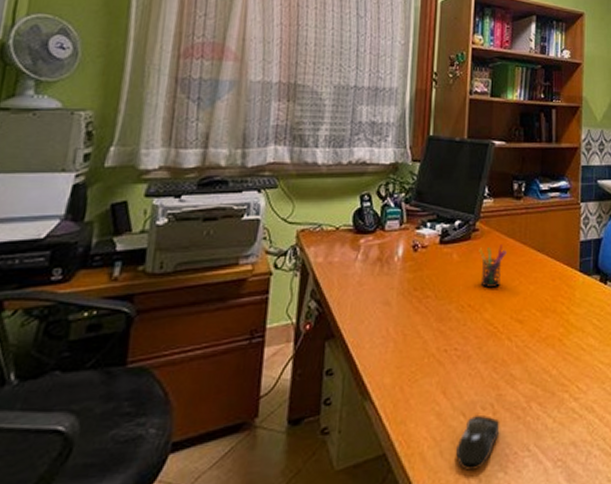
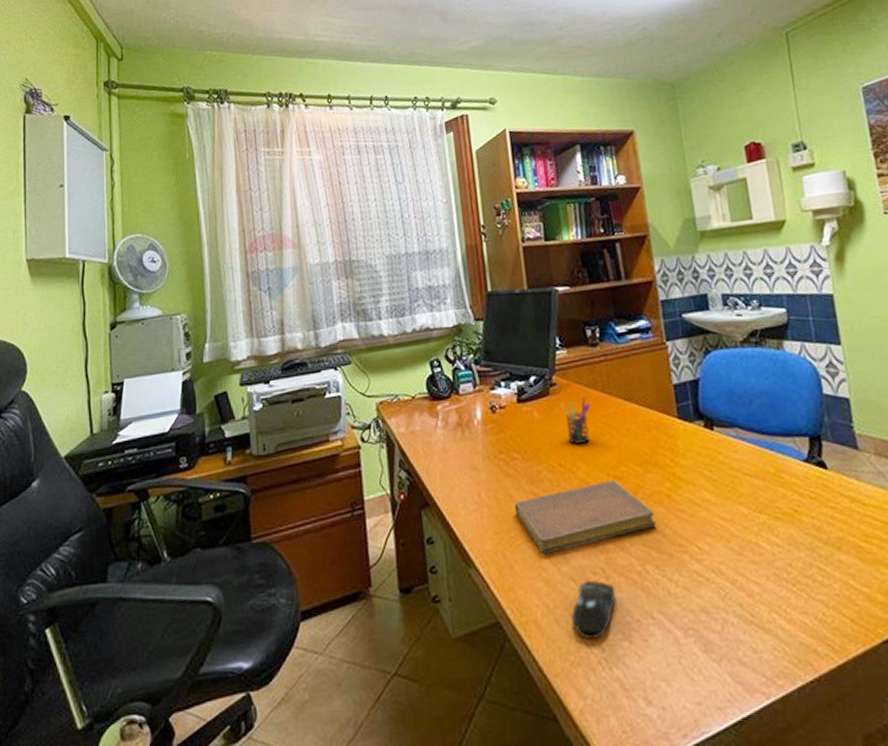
notebook: none [419,323,546,389] -> present [514,480,656,554]

